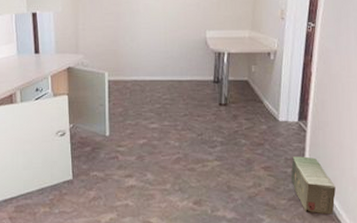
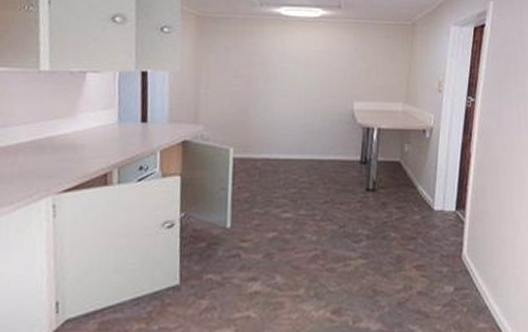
cardboard box: present [290,156,336,215] -> none [446,252,496,323]

